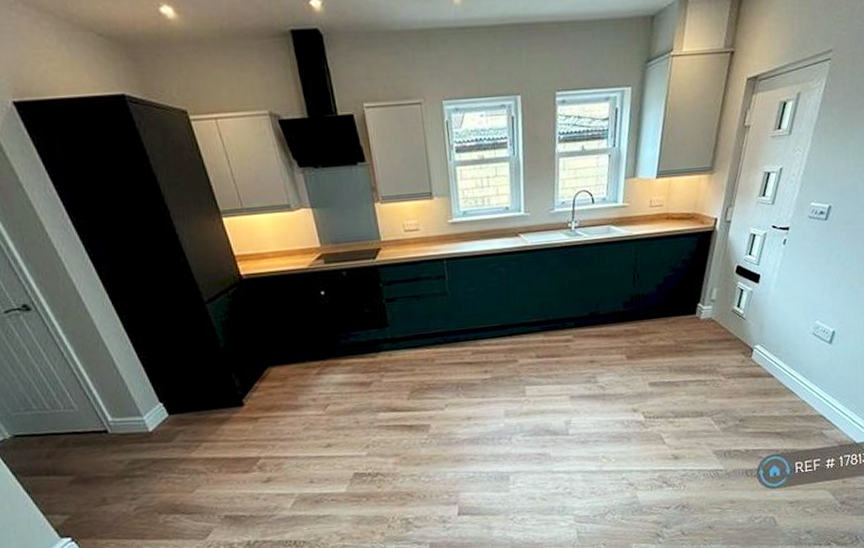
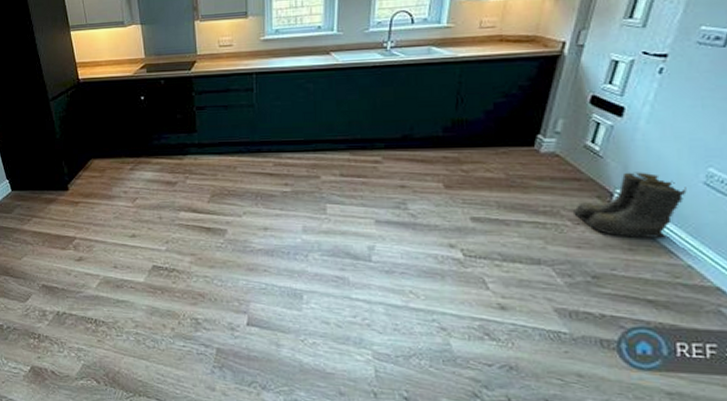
boots: none [724,328,802,384] -> present [572,172,687,238]

